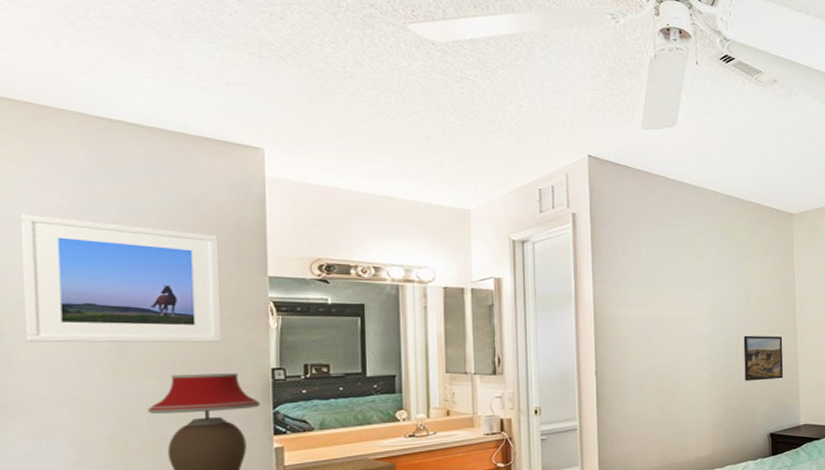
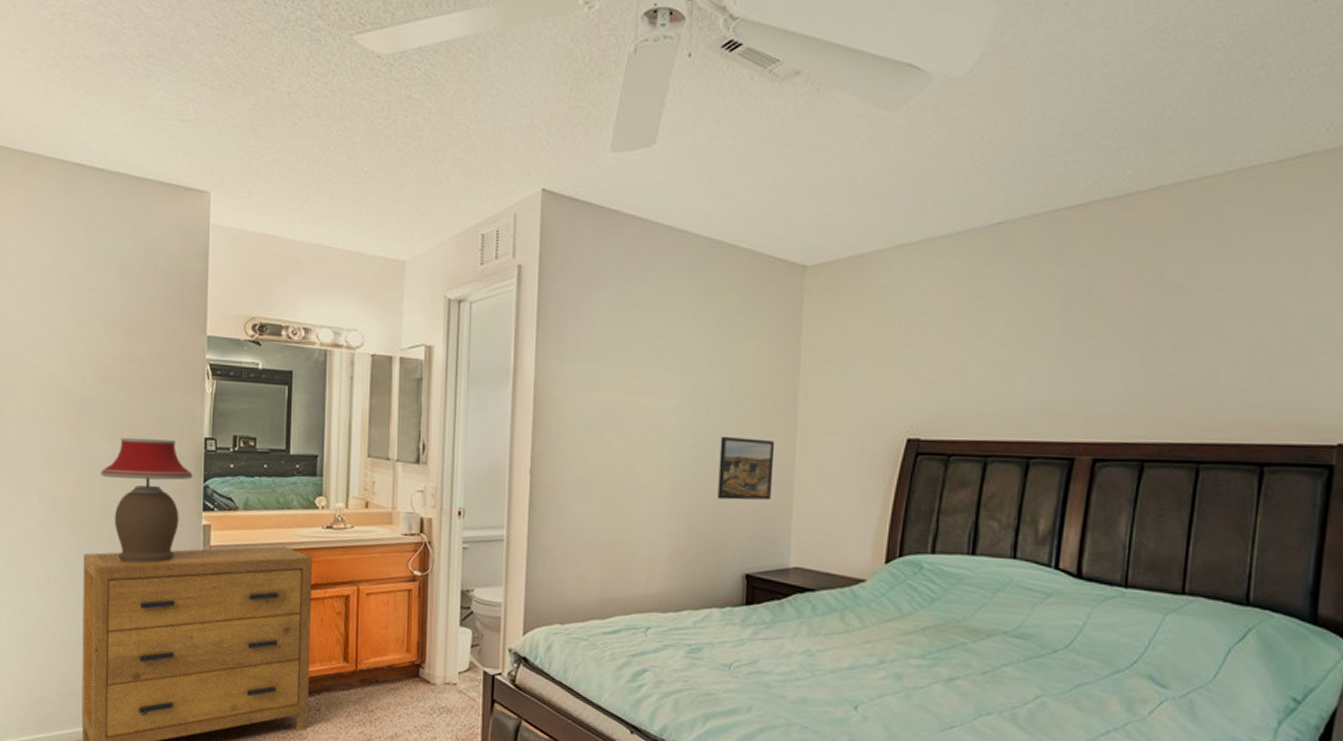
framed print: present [21,213,223,343] -> none [13,265,166,407]

